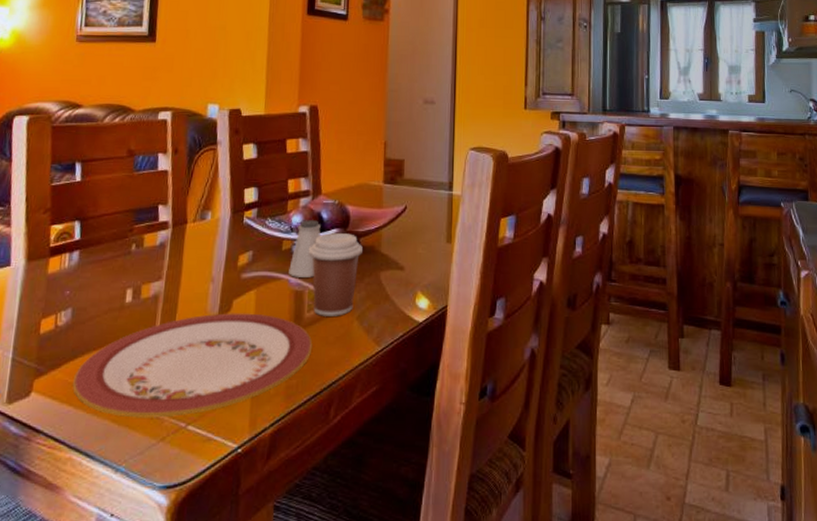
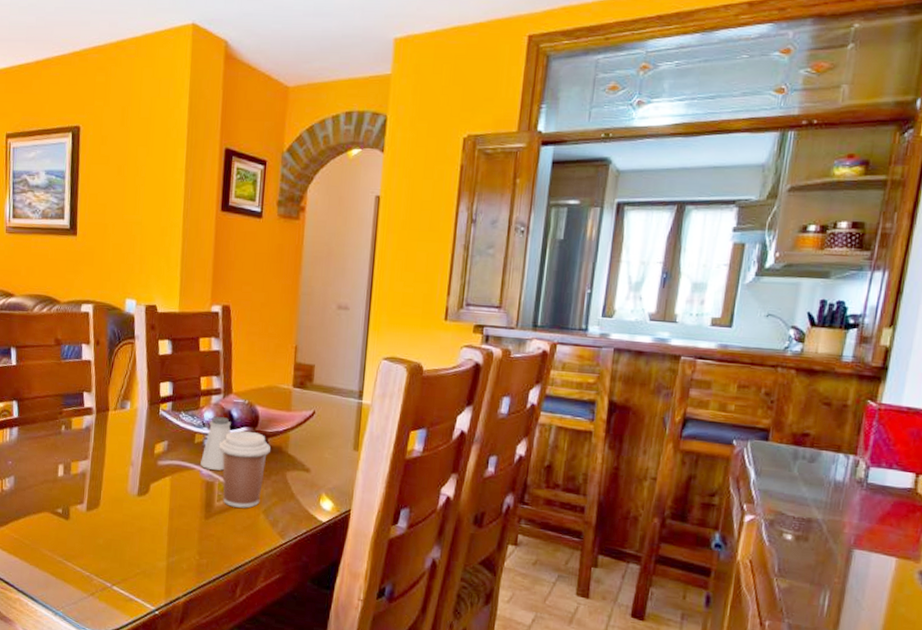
plate: present [72,313,313,418] -> none [17,494,222,578]

